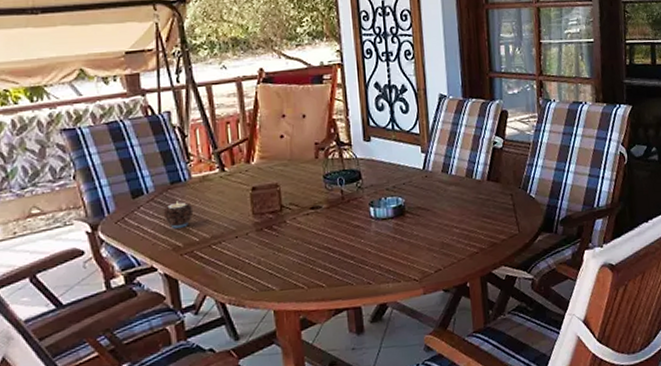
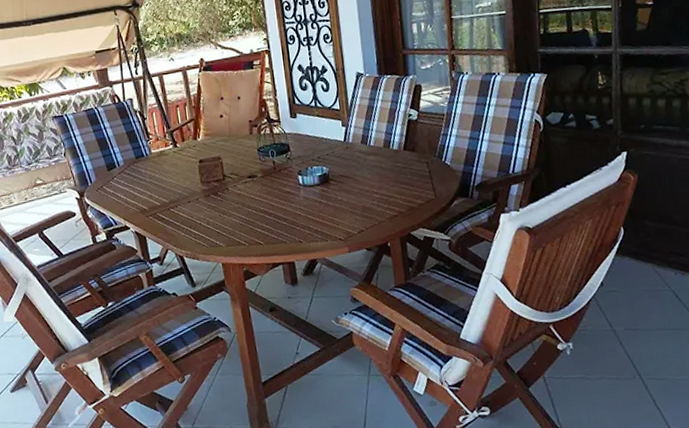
candle: present [163,200,194,229] -> none [131,172,155,195]

